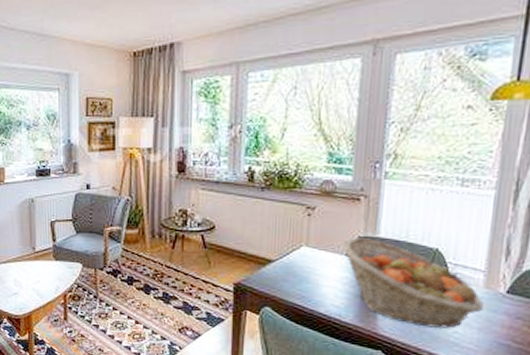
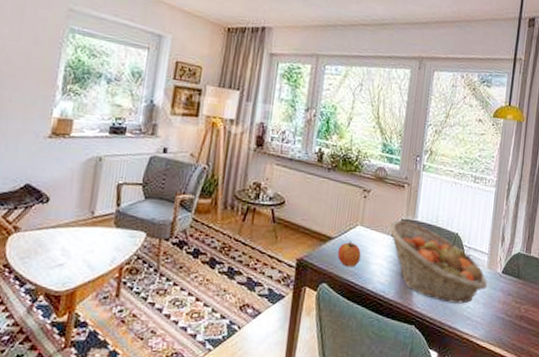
apple: none [280,263,308,291] -> present [338,241,361,268]

